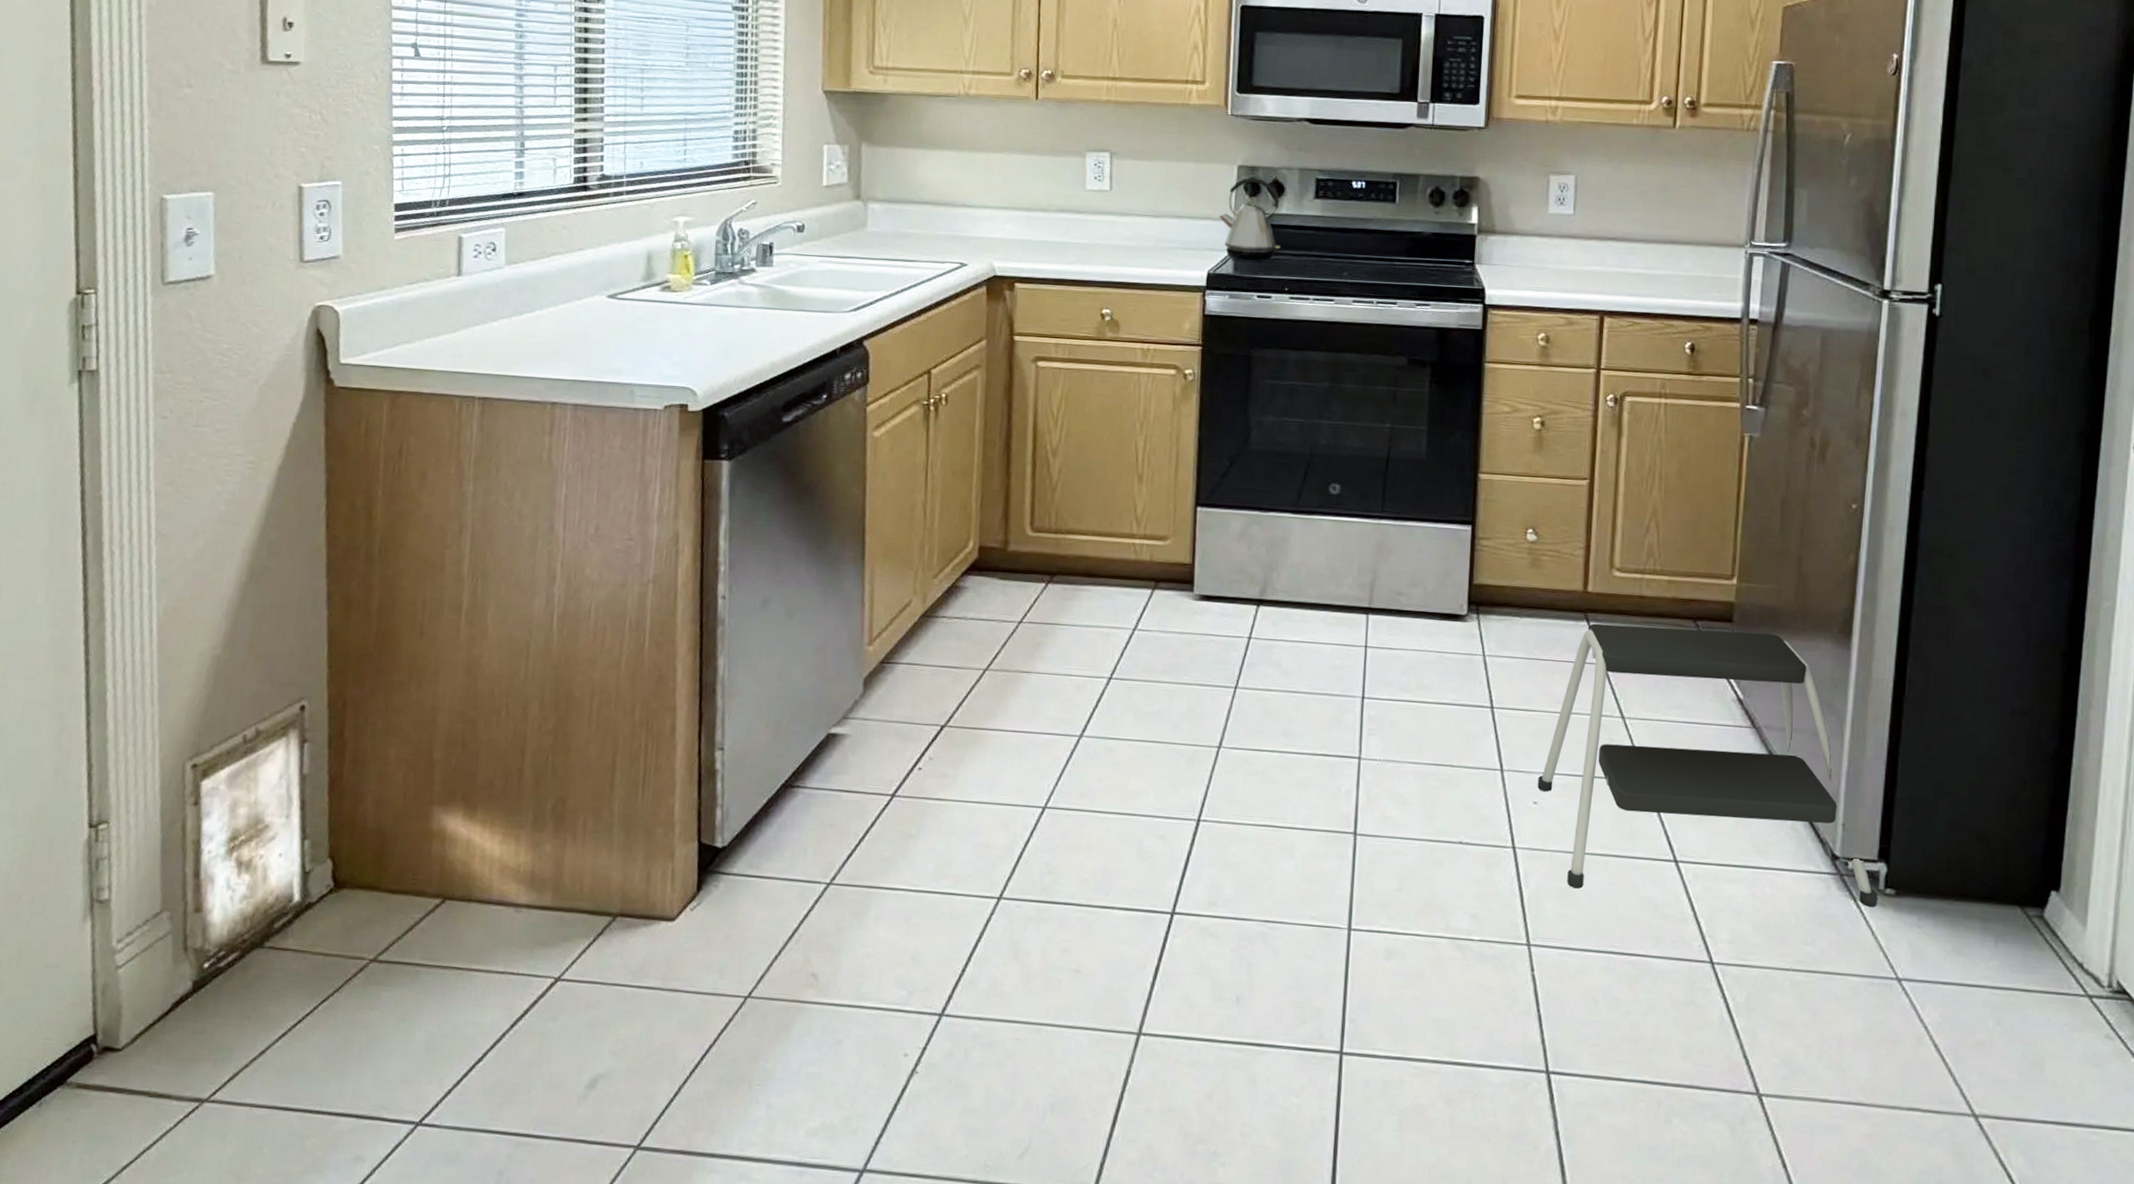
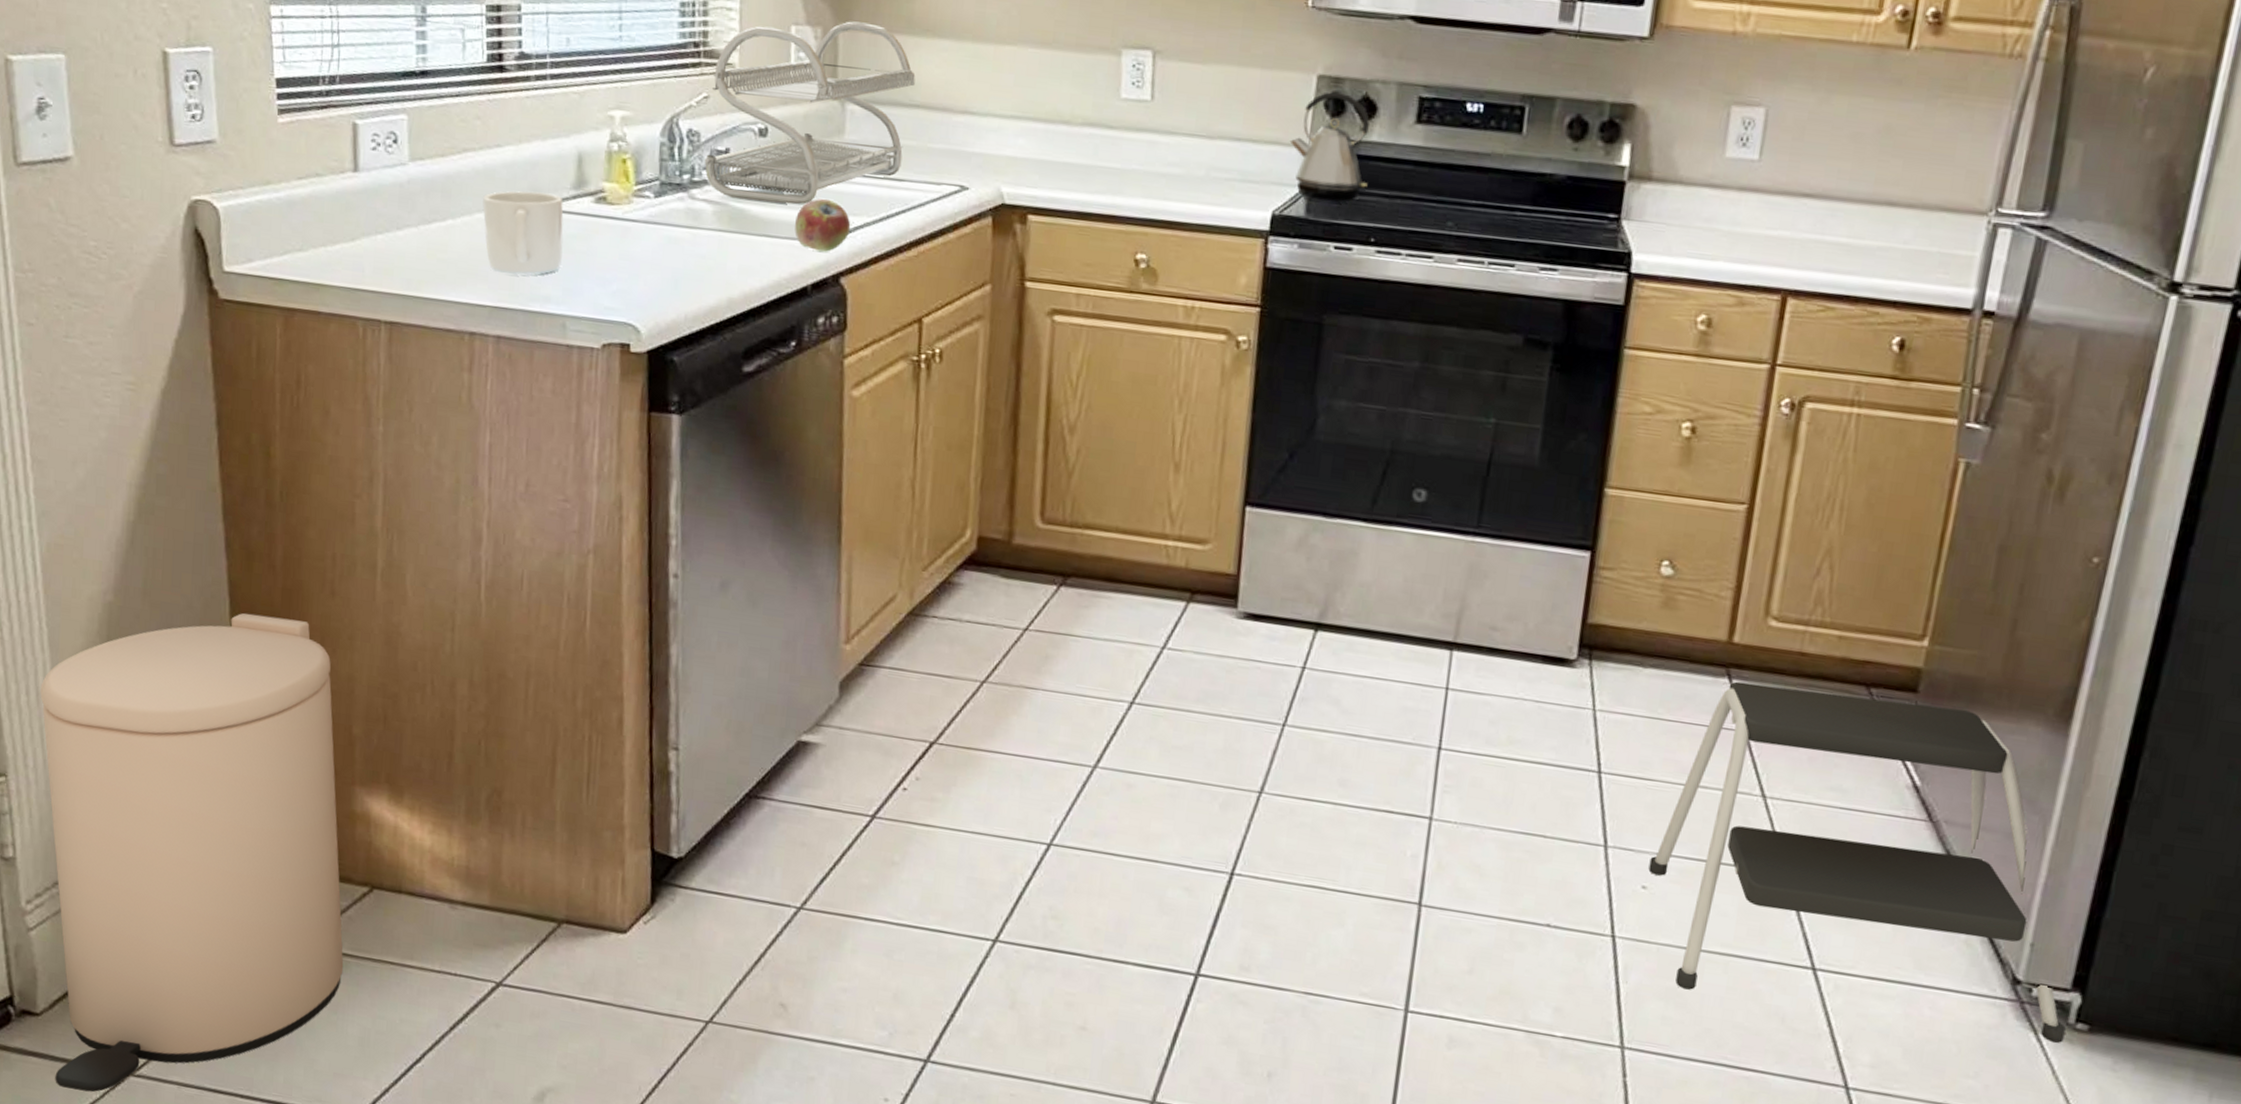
pedal bin: none [131,656,417,1122] -> present [40,612,344,1092]
mug: none [566,284,634,353] -> present [482,190,564,275]
dish rack: none [752,140,924,285] -> present [704,21,916,205]
fruit: none [826,278,872,322] -> present [794,198,851,253]

